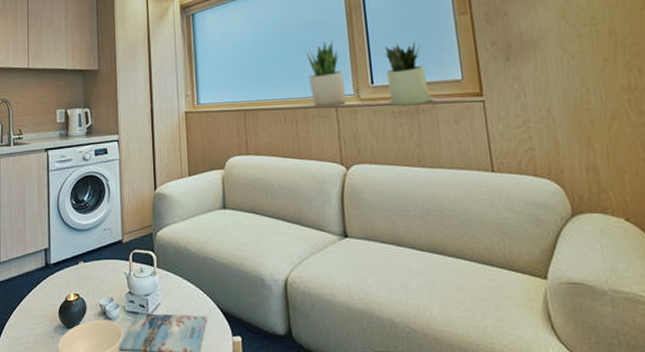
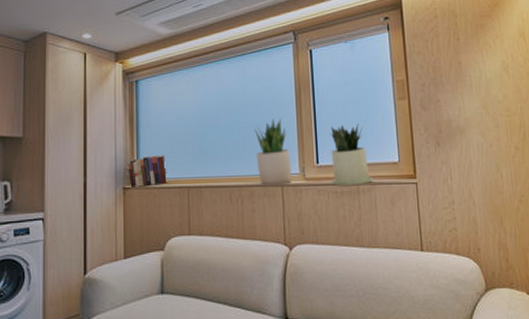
books: none [187,81,225,113] -> present [127,155,167,189]

